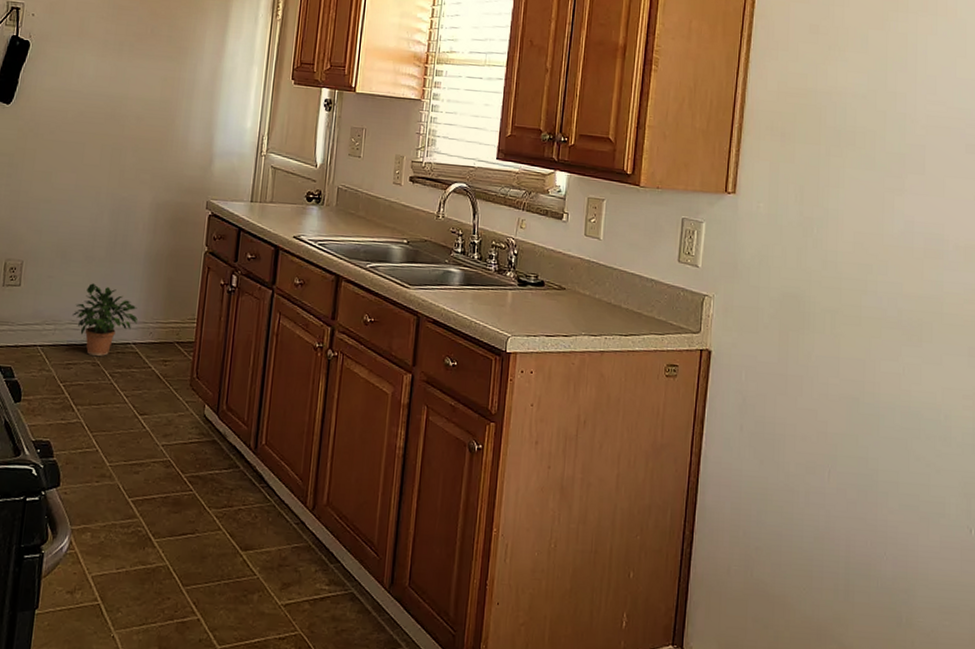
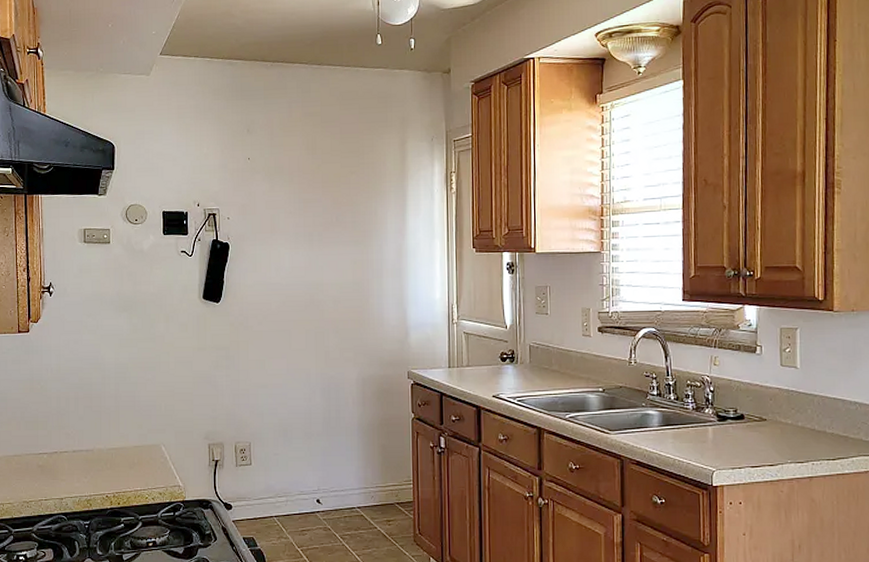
potted plant: present [73,283,138,357] -> none [301,457,359,522]

